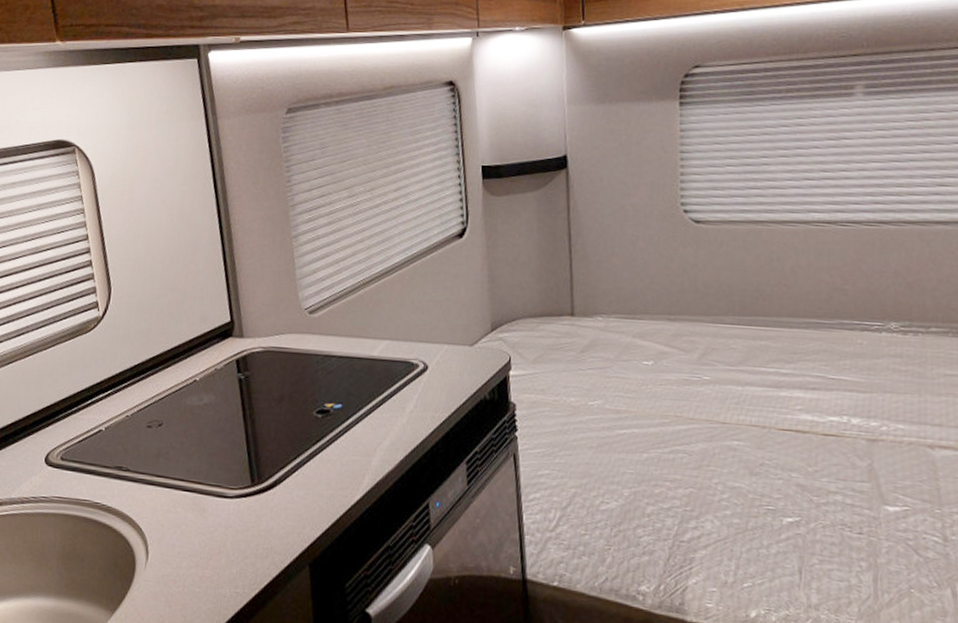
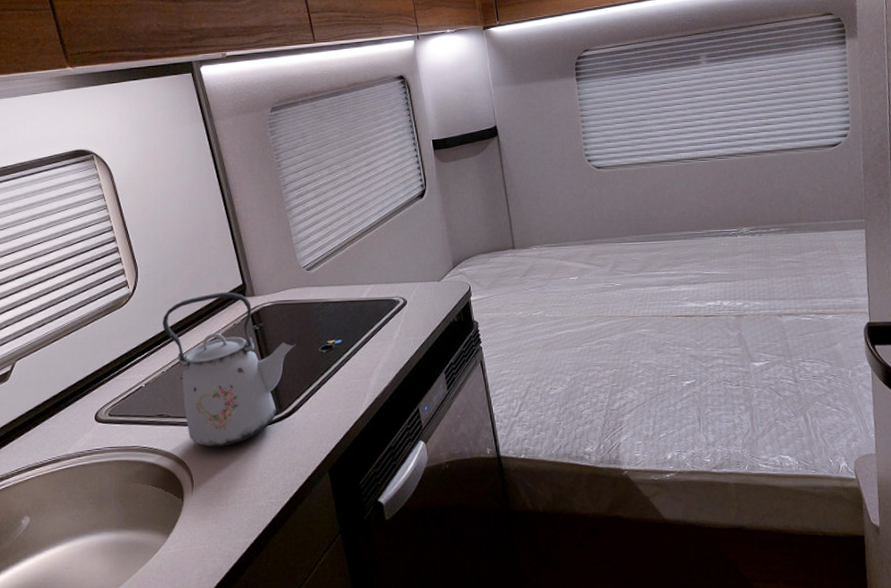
kettle: none [132,328,286,516] -> present [163,291,296,448]

